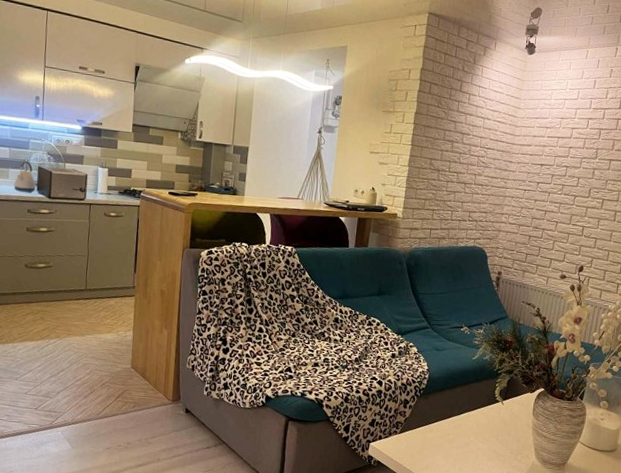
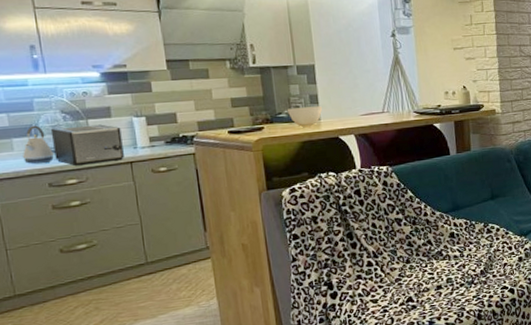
bowl: none [218,181,248,200] -> present [287,106,323,127]

